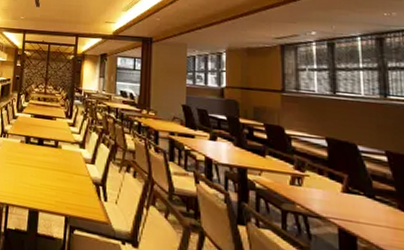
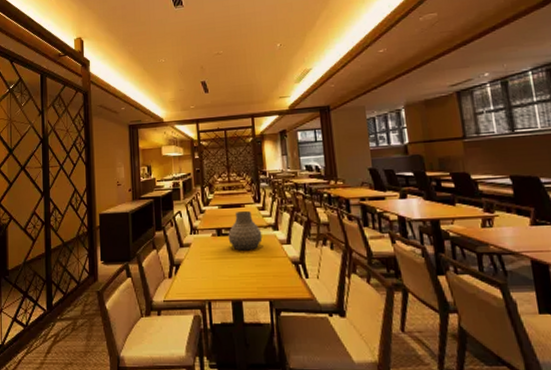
vase: none [35,123,69,163] -> present [228,210,263,251]

